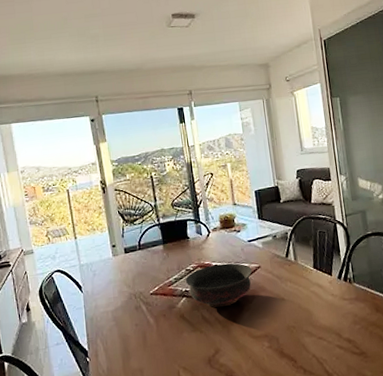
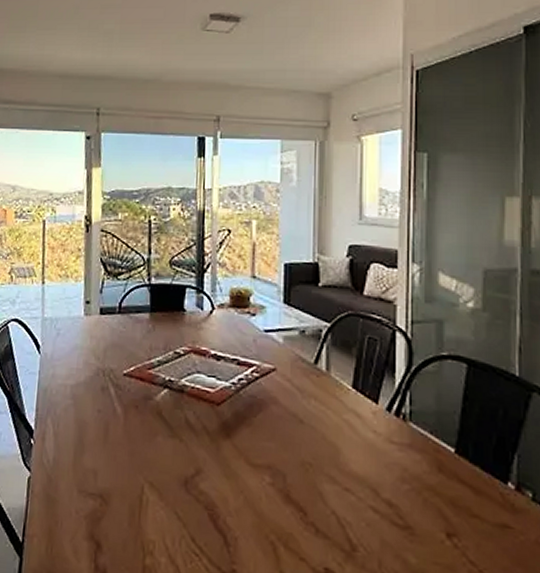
bowl: present [185,263,252,308] -> none [171,353,263,414]

